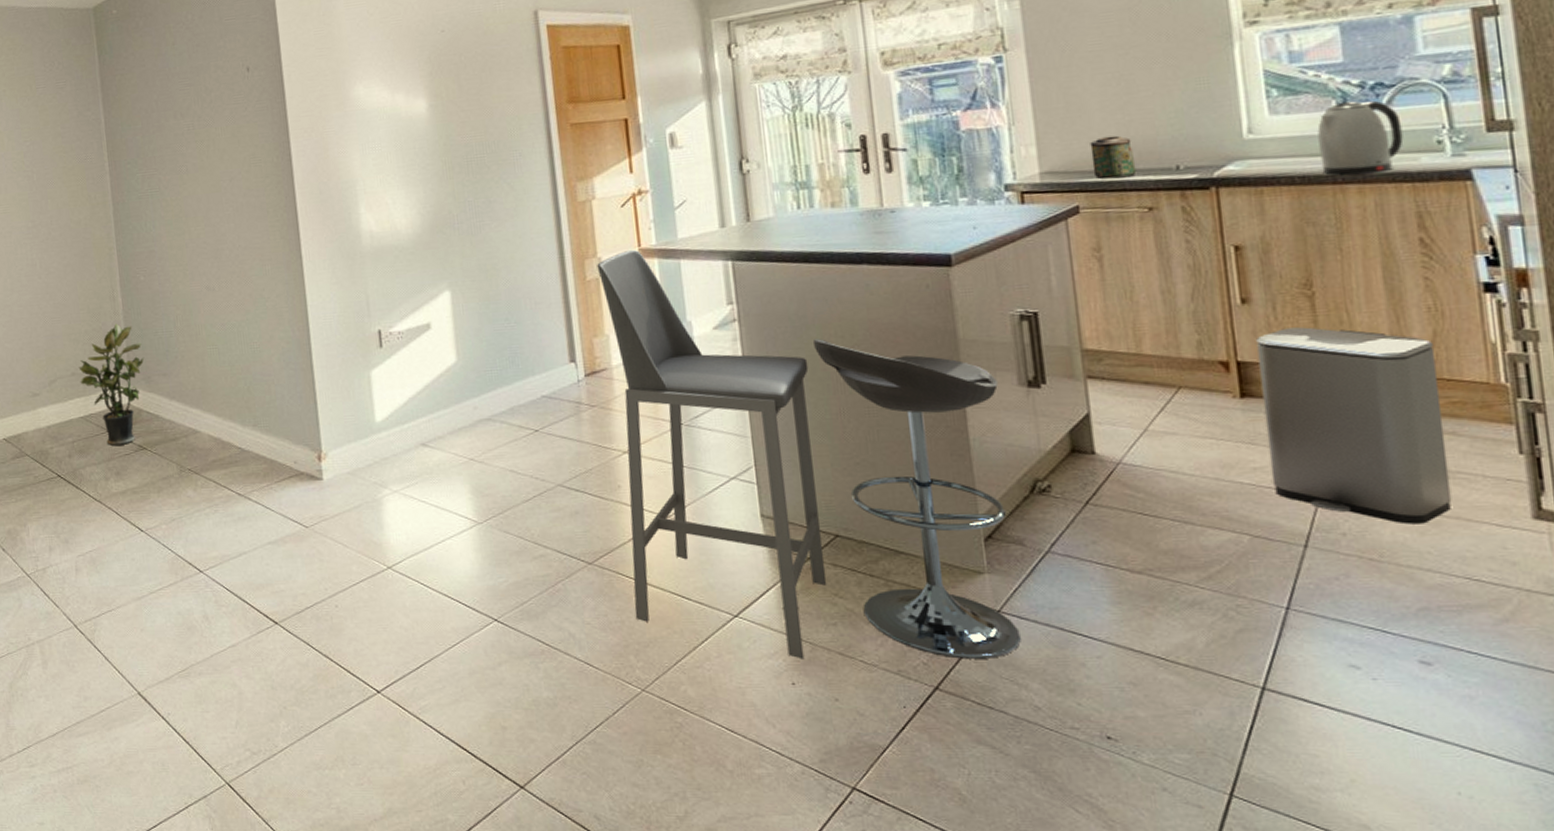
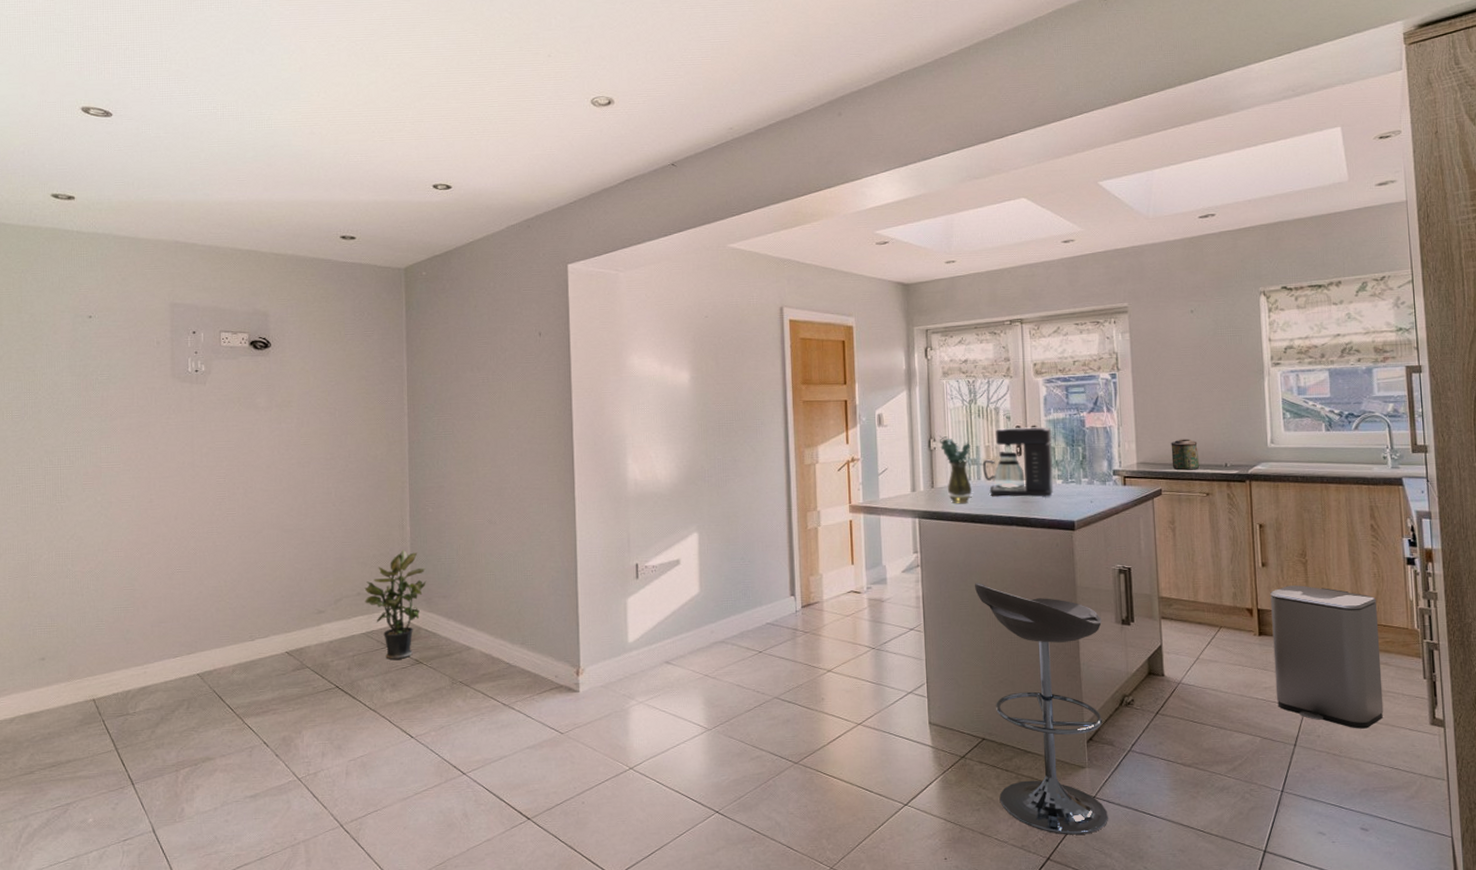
bar stool: present [597,249,827,659] -> none [816,505,975,839]
vase: none [753,154,803,240] -> present [939,435,972,504]
coffee maker: none [815,133,919,228] -> present [982,427,1054,497]
kettle: present [1317,100,1404,175] -> none [1313,425,1364,478]

